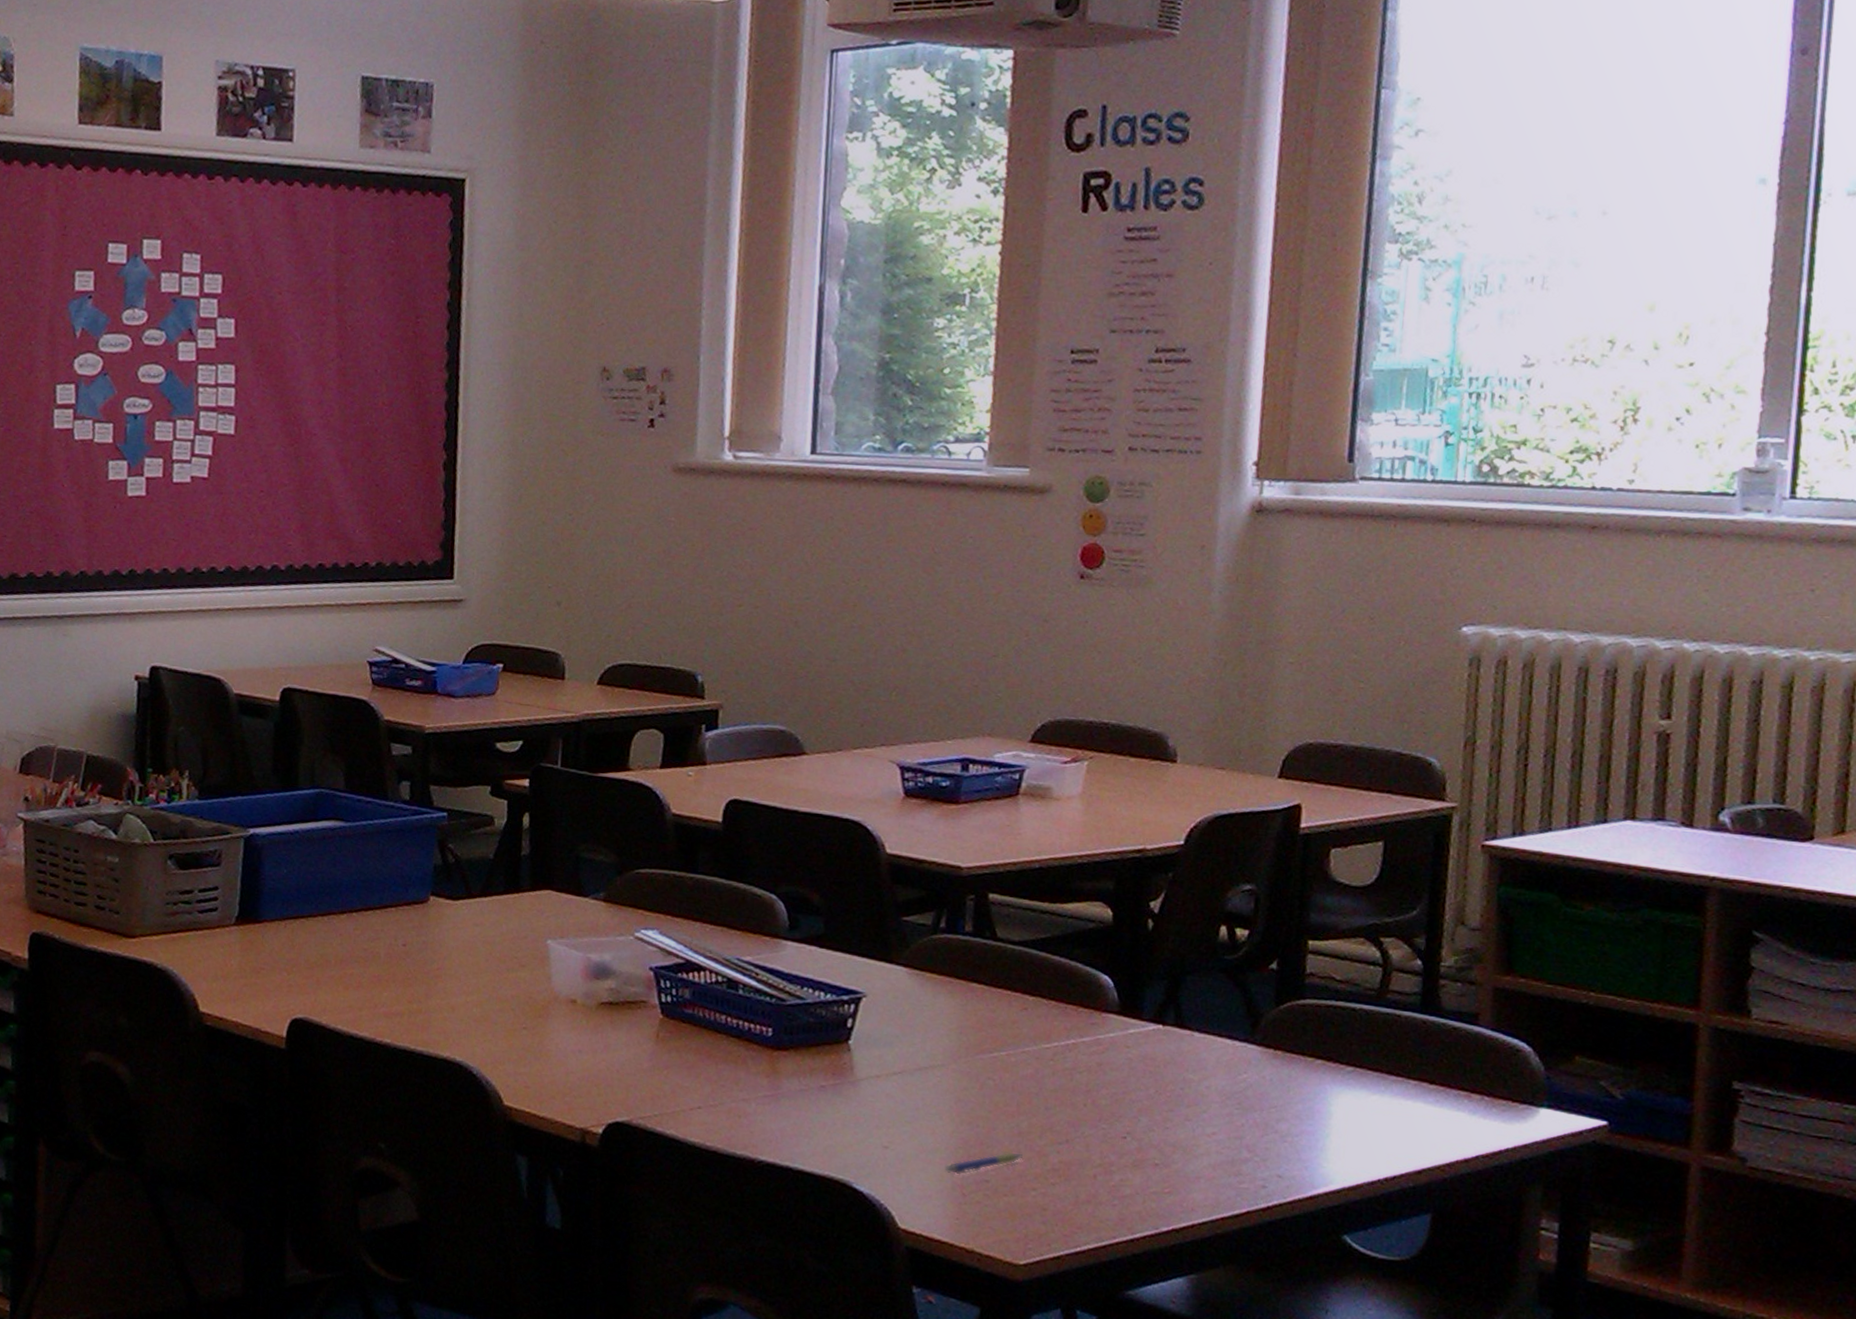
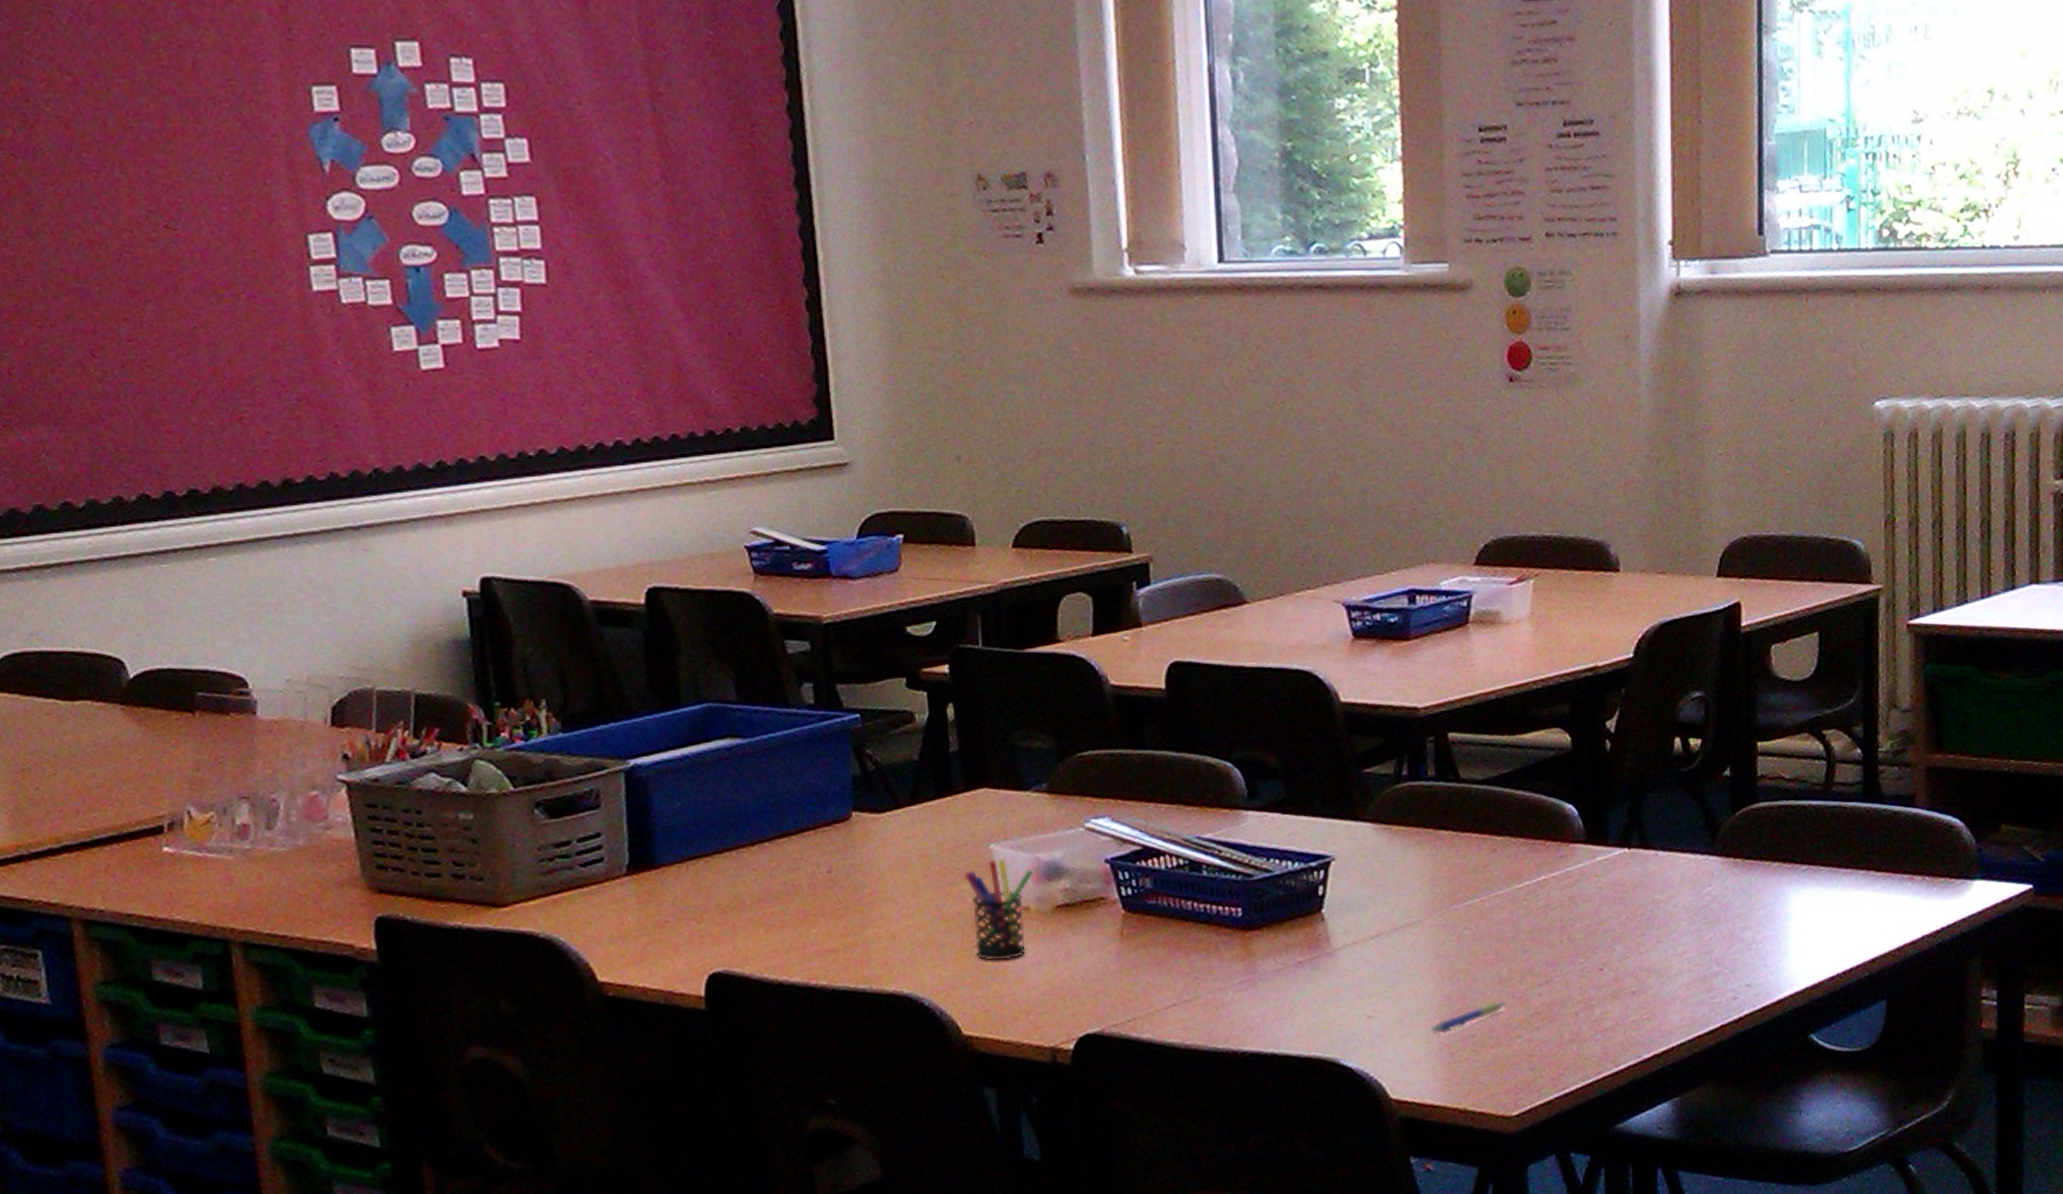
pen holder: none [521,953,584,1045] -> present [964,858,1034,961]

